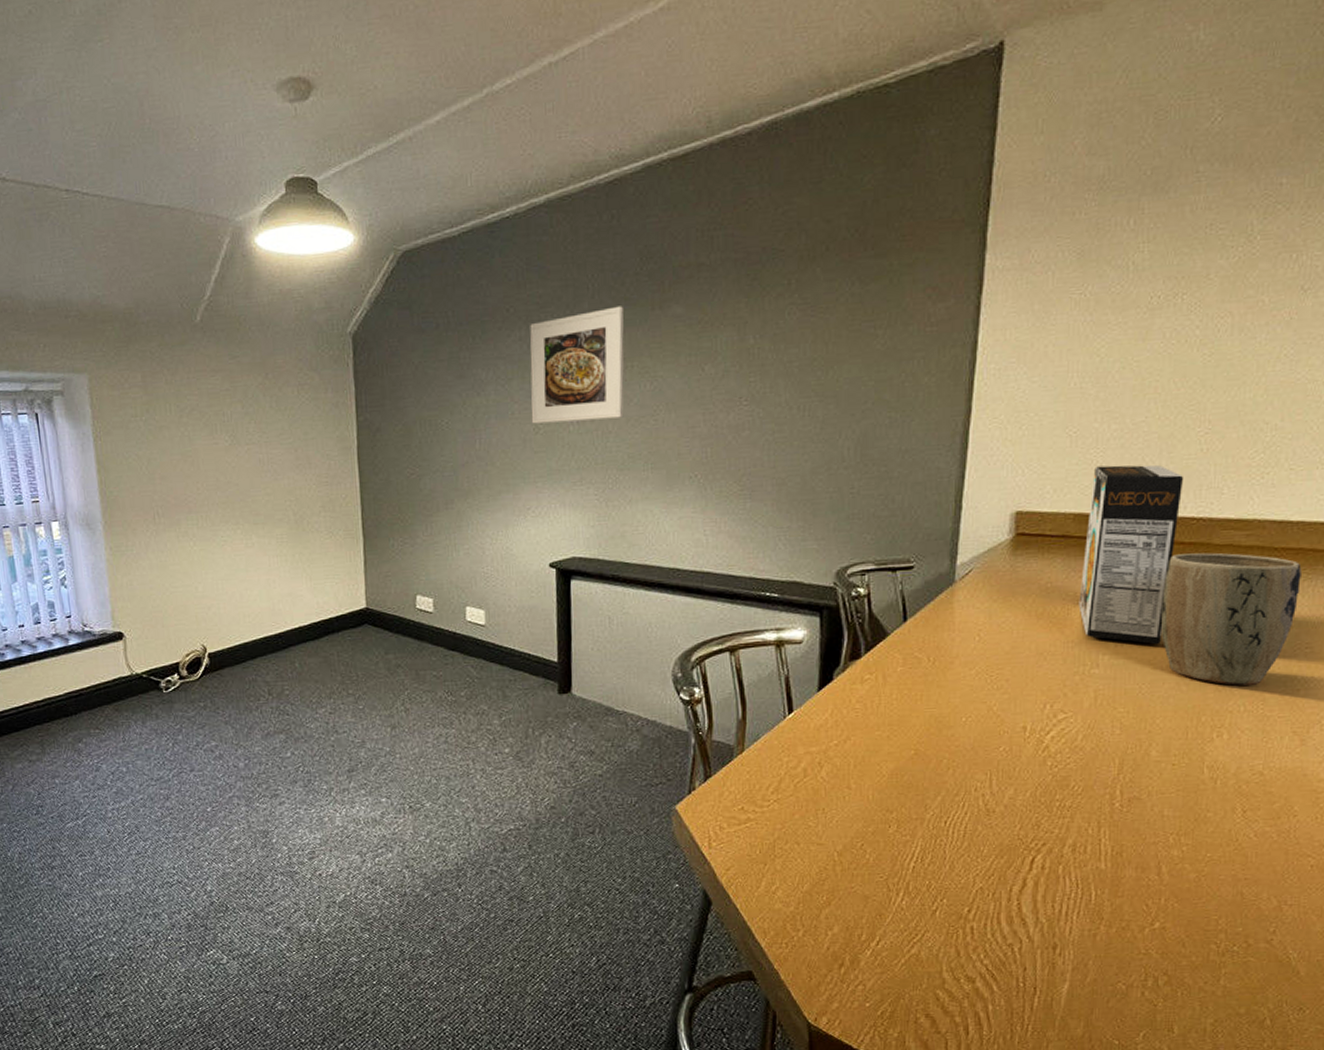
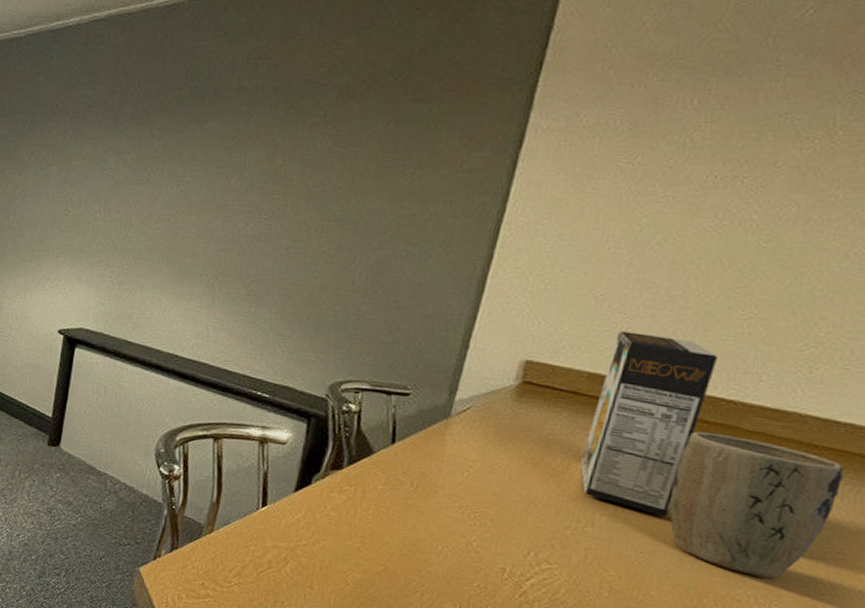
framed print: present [530,306,624,424] -> none [62,114,164,213]

